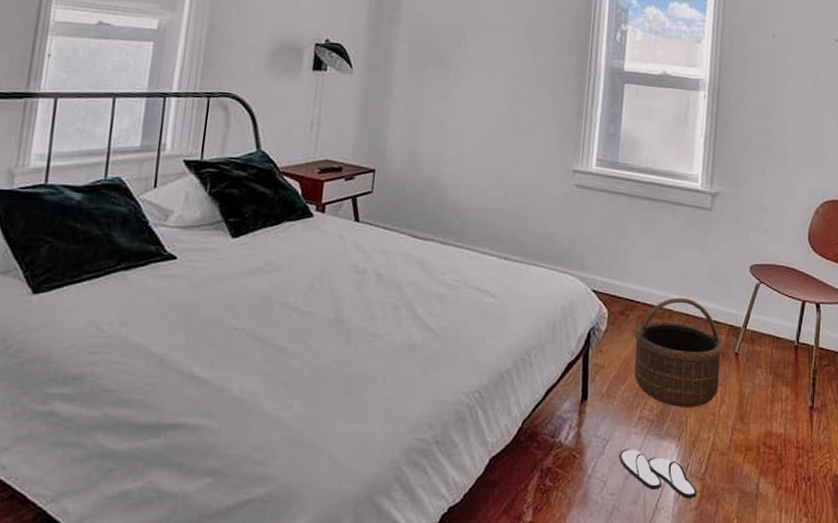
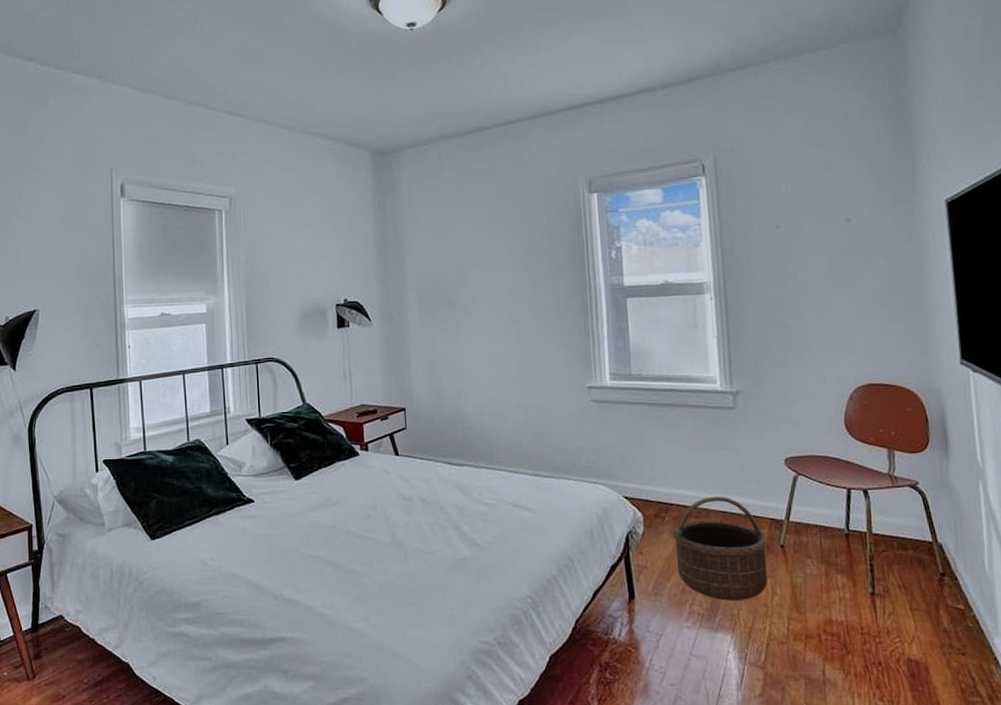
slippers: present [619,449,697,498] -> none [675,642,760,686]

